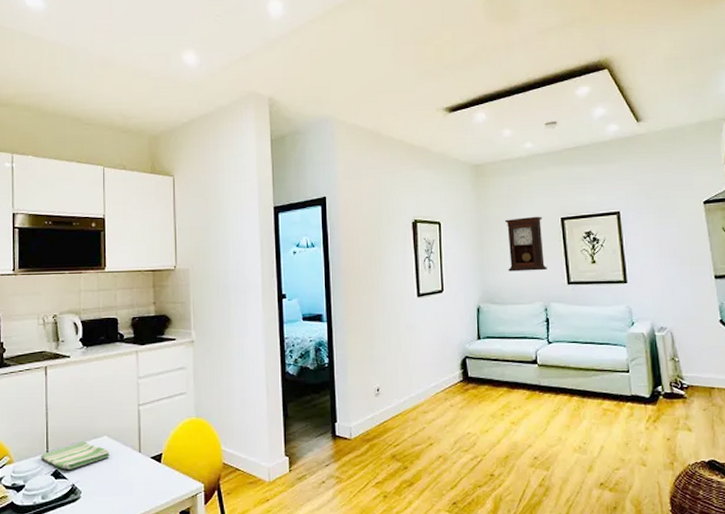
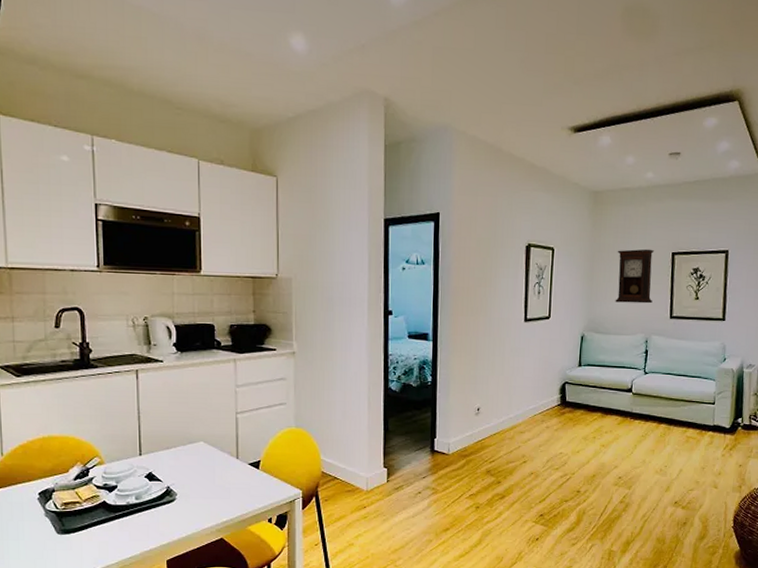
dish towel: present [40,440,110,469] -> none [133,445,206,472]

